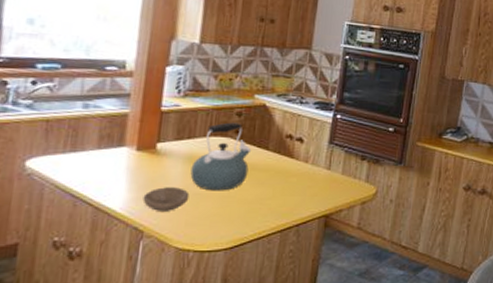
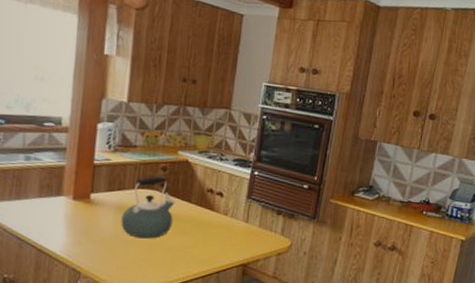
bowl: present [143,187,190,211] -> none [79,233,120,255]

